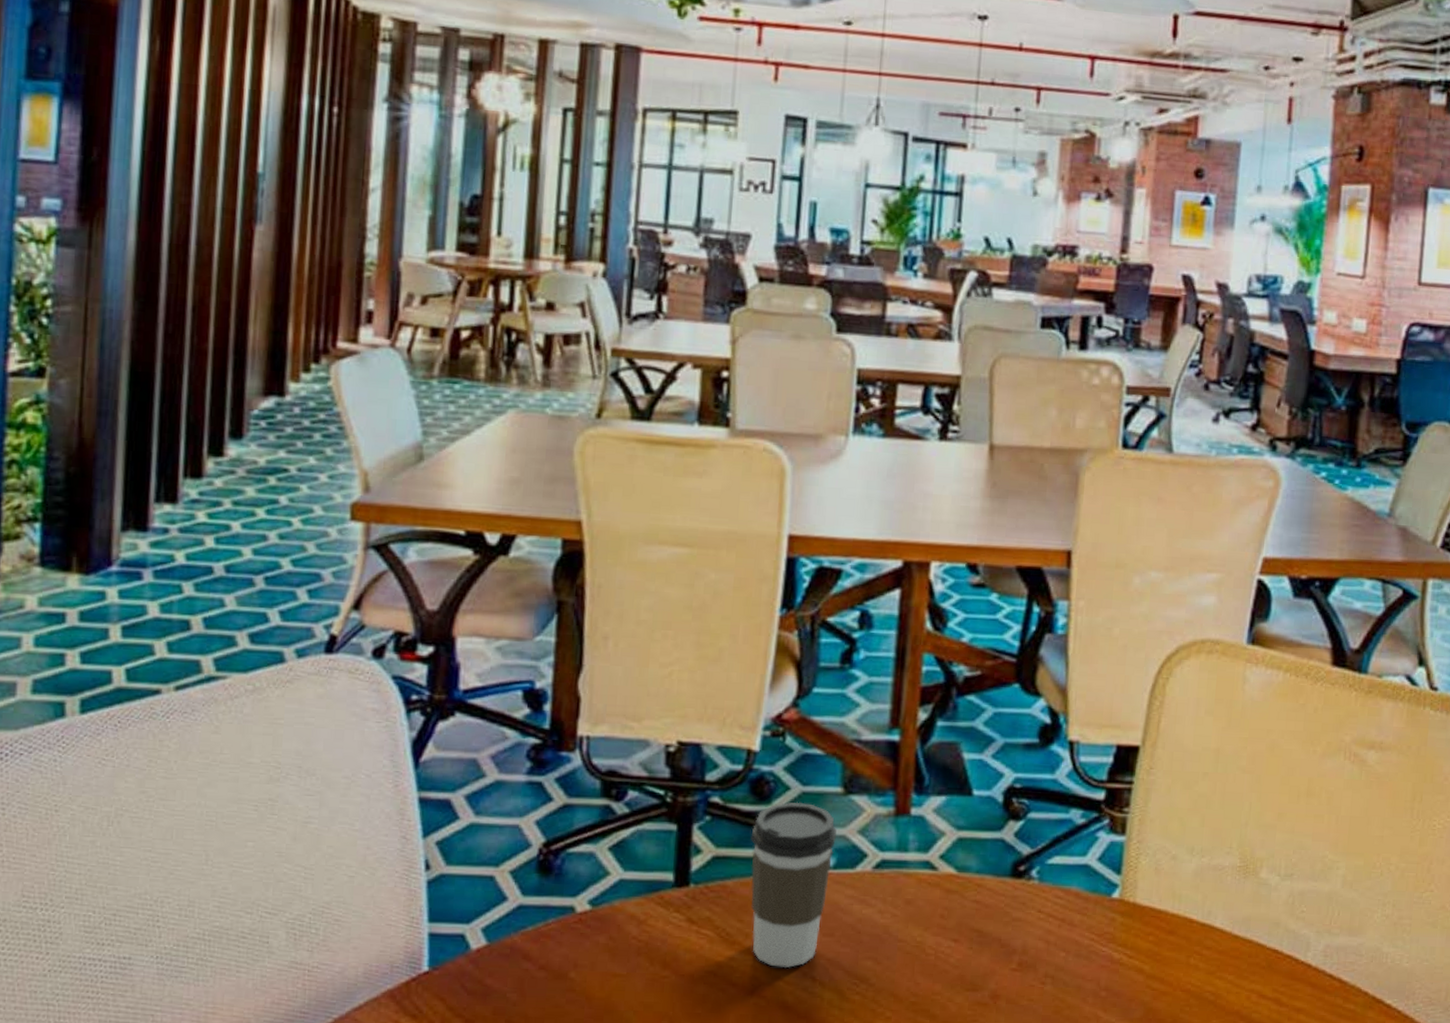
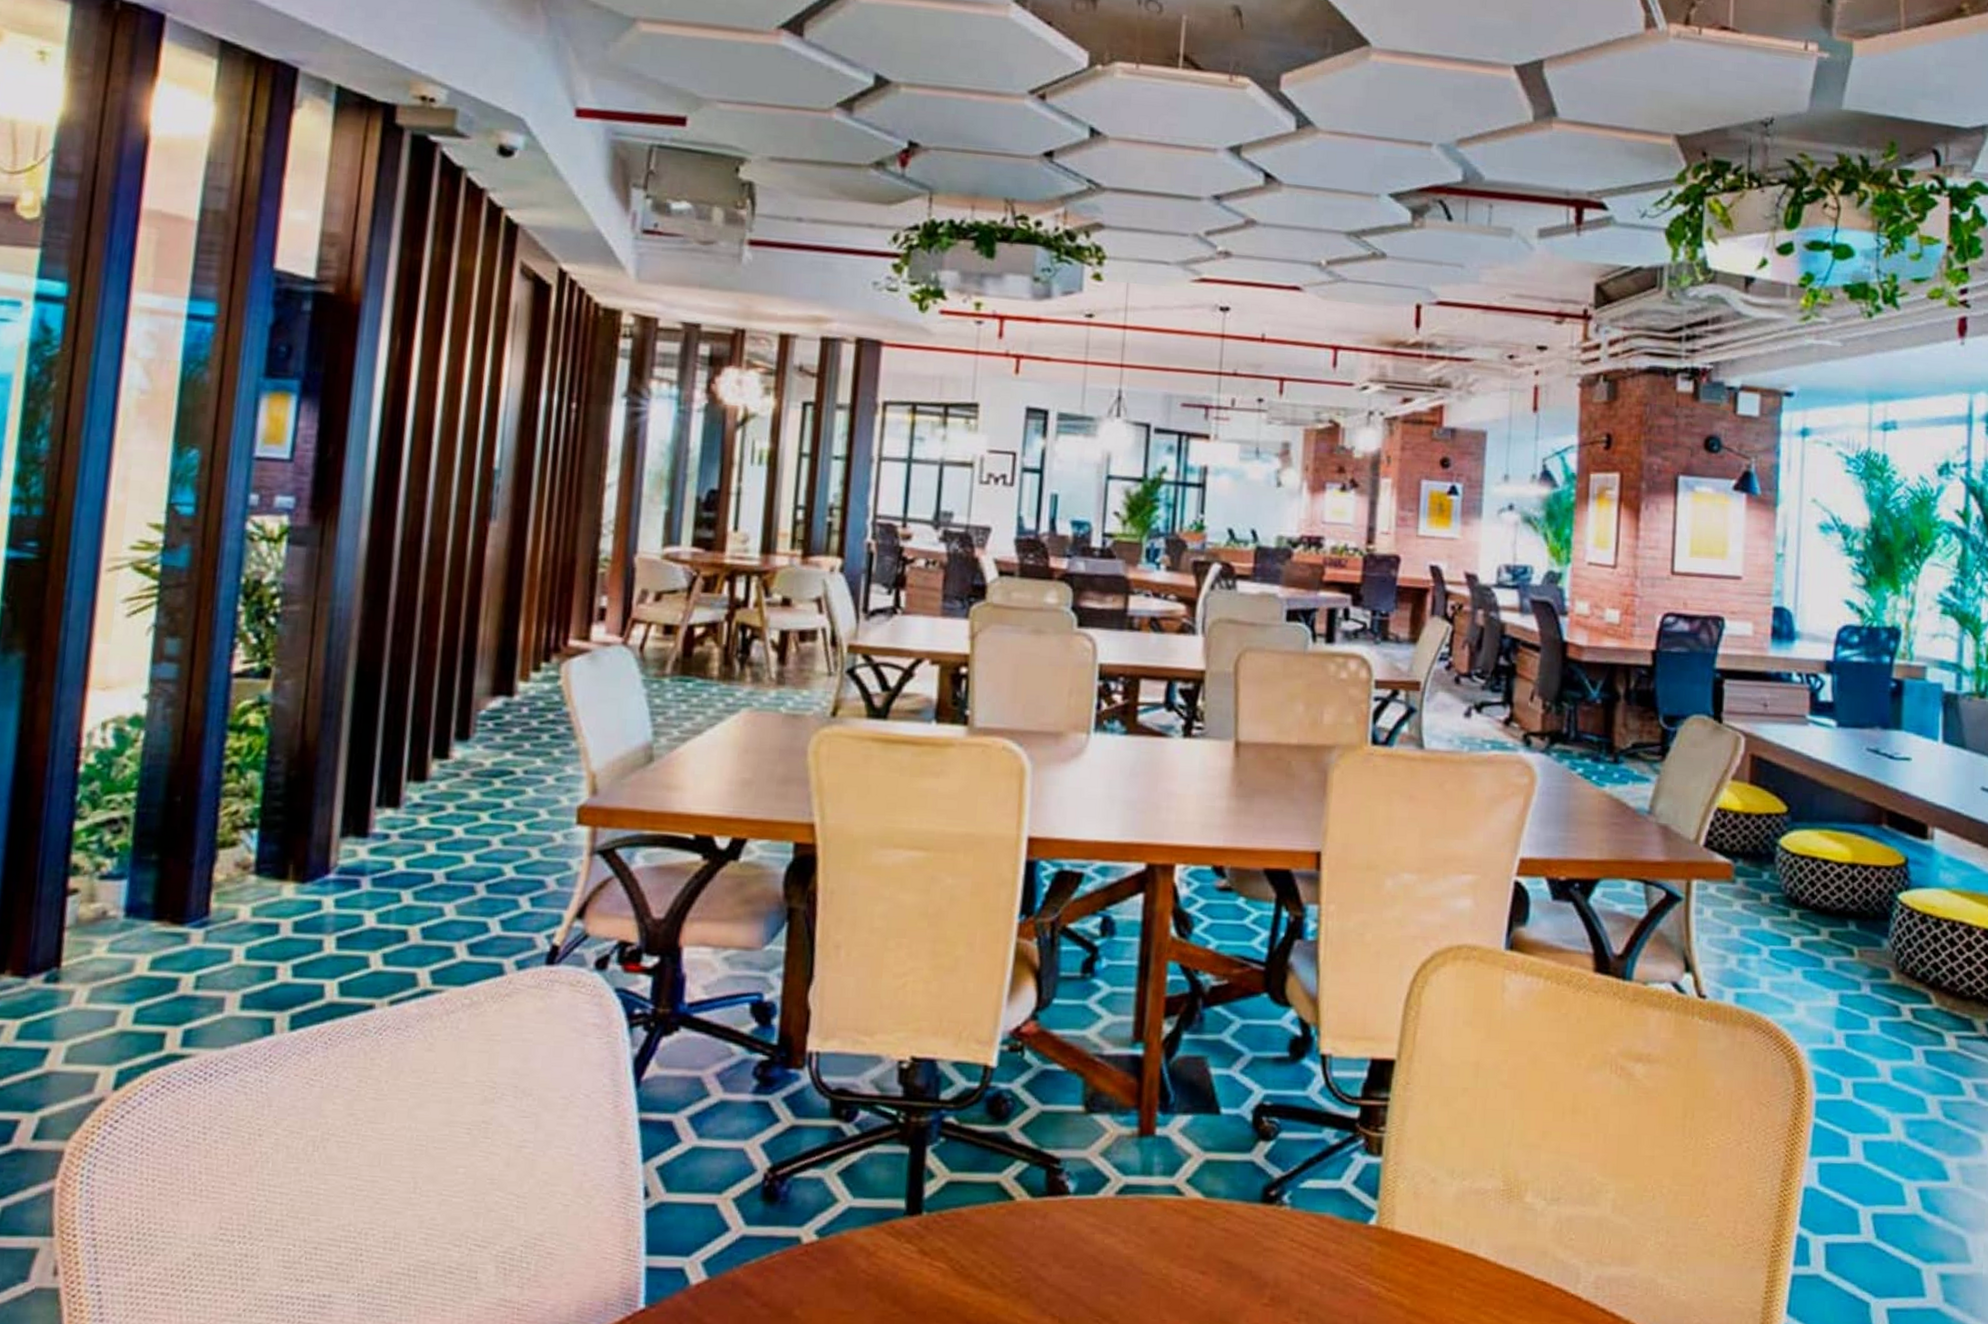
coffee cup: present [750,802,837,968] -> none [987,1122,1078,1303]

